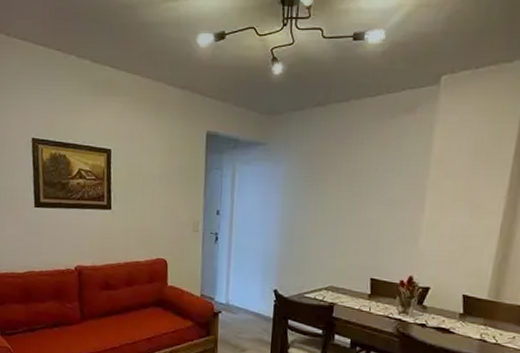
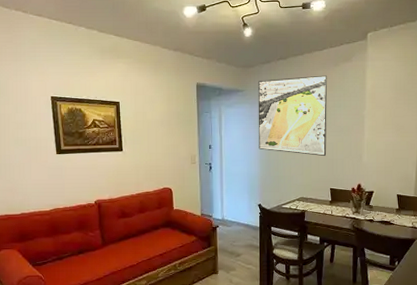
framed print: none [279,129,380,237] -> present [258,75,328,157]

